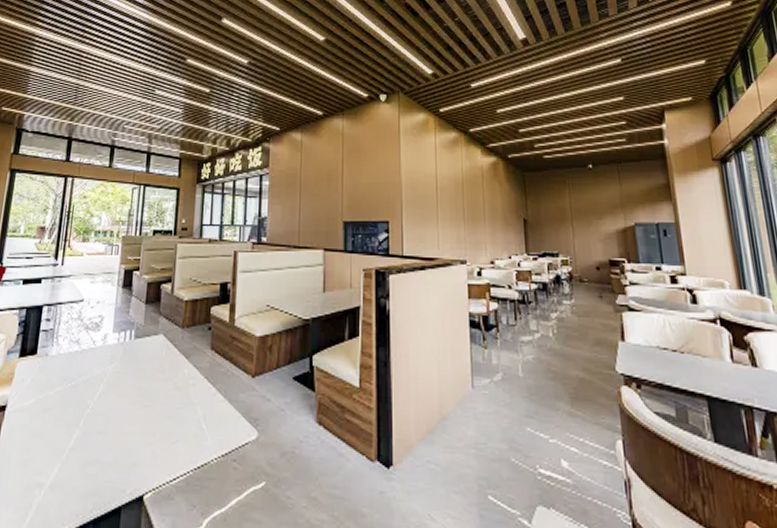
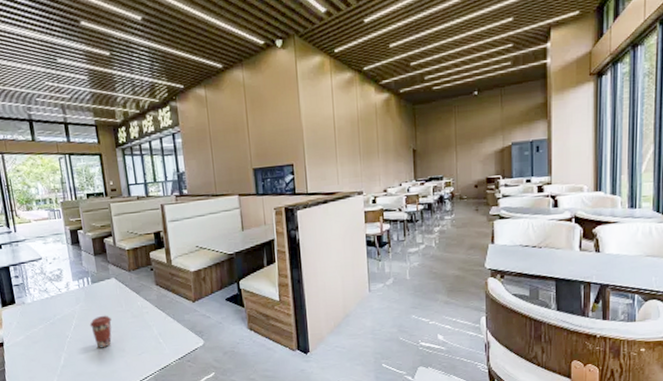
coffee cup: none [119,382,148,428] -> present [89,315,112,349]

